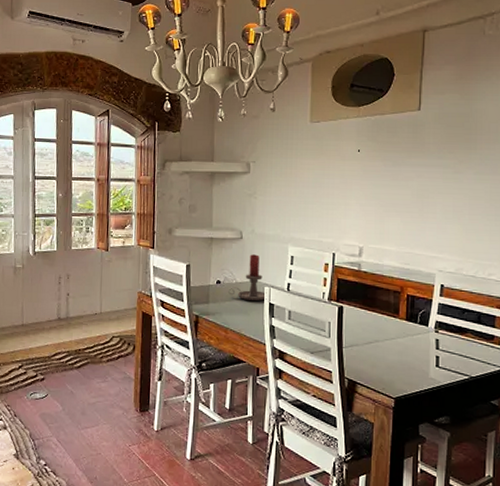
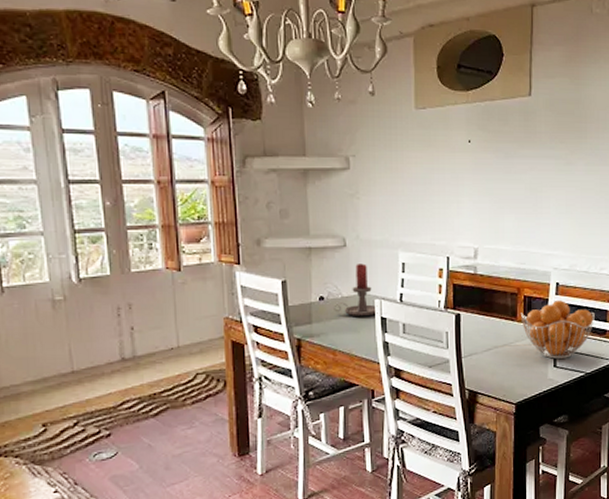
fruit basket: none [403,301,482,360] -> present [521,299,595,359]

